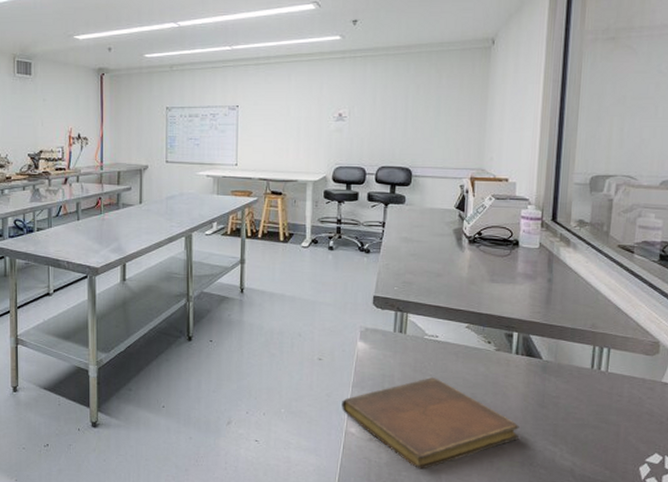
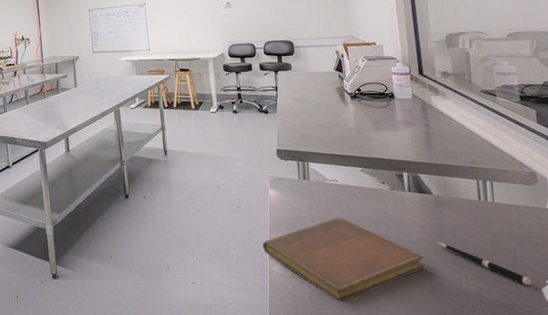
pen: none [536,411,630,463] -> present [436,242,531,286]

